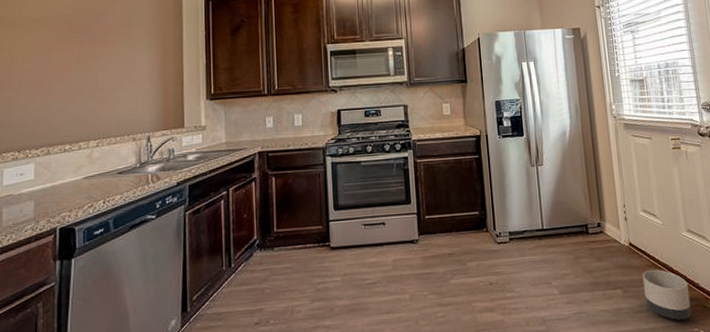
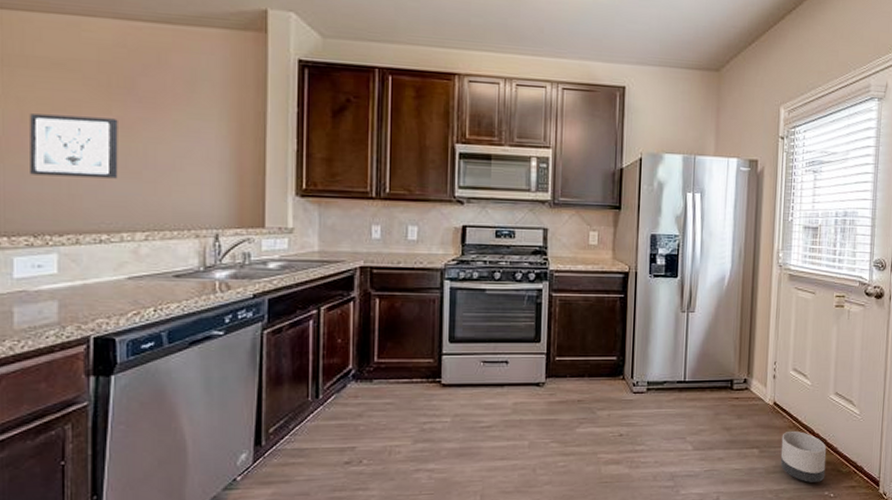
wall art: none [17,56,77,105] -> present [30,114,118,179]

